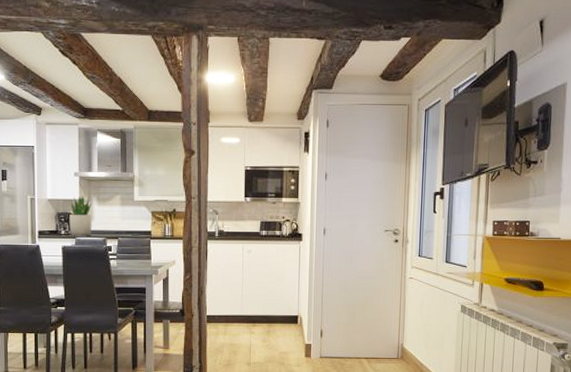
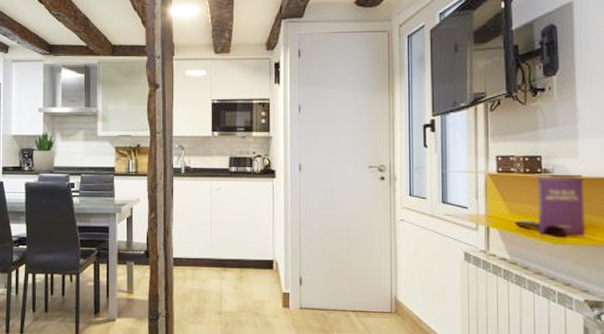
book: none [522,239,561,290] -> present [537,176,586,237]

